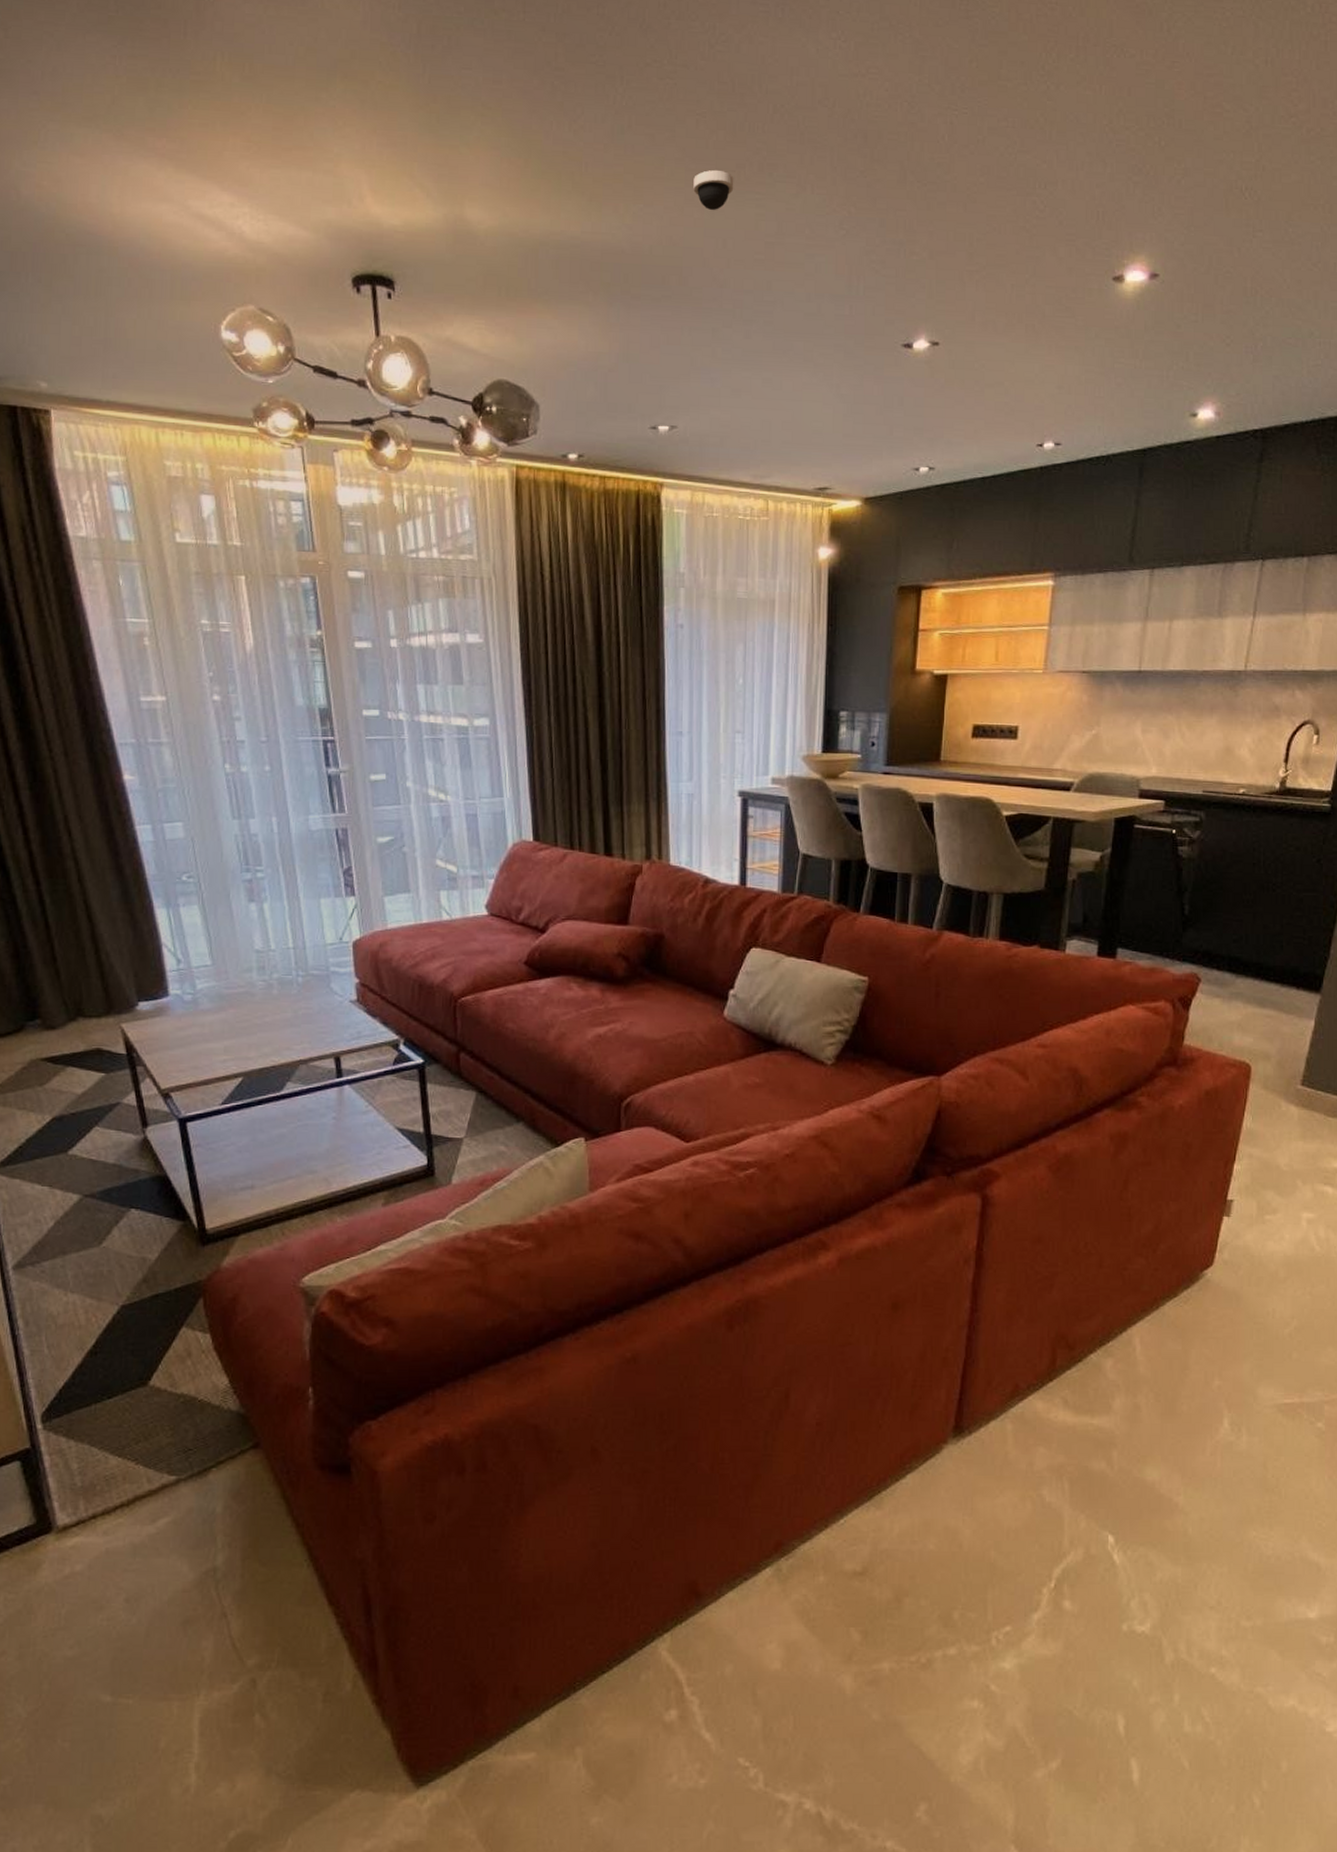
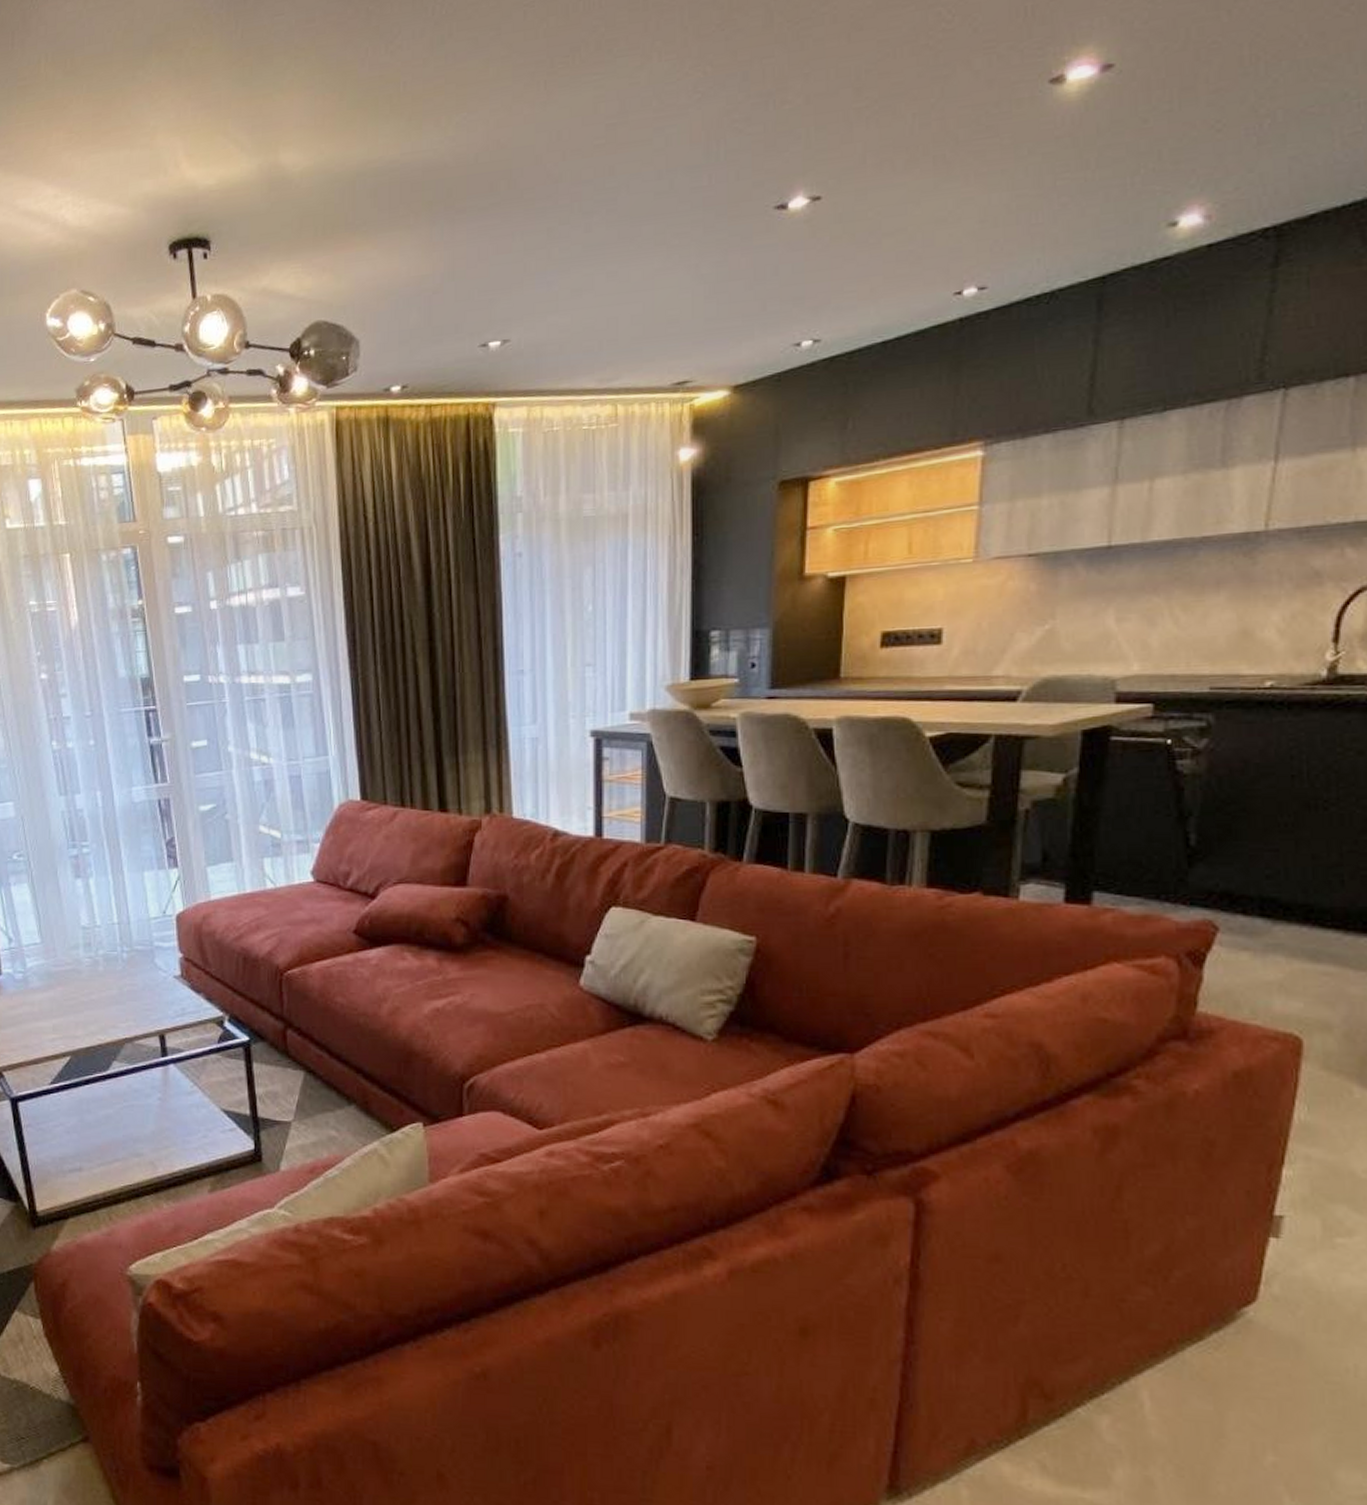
dome security camera: present [693,170,734,211] -> none [522,58,568,104]

